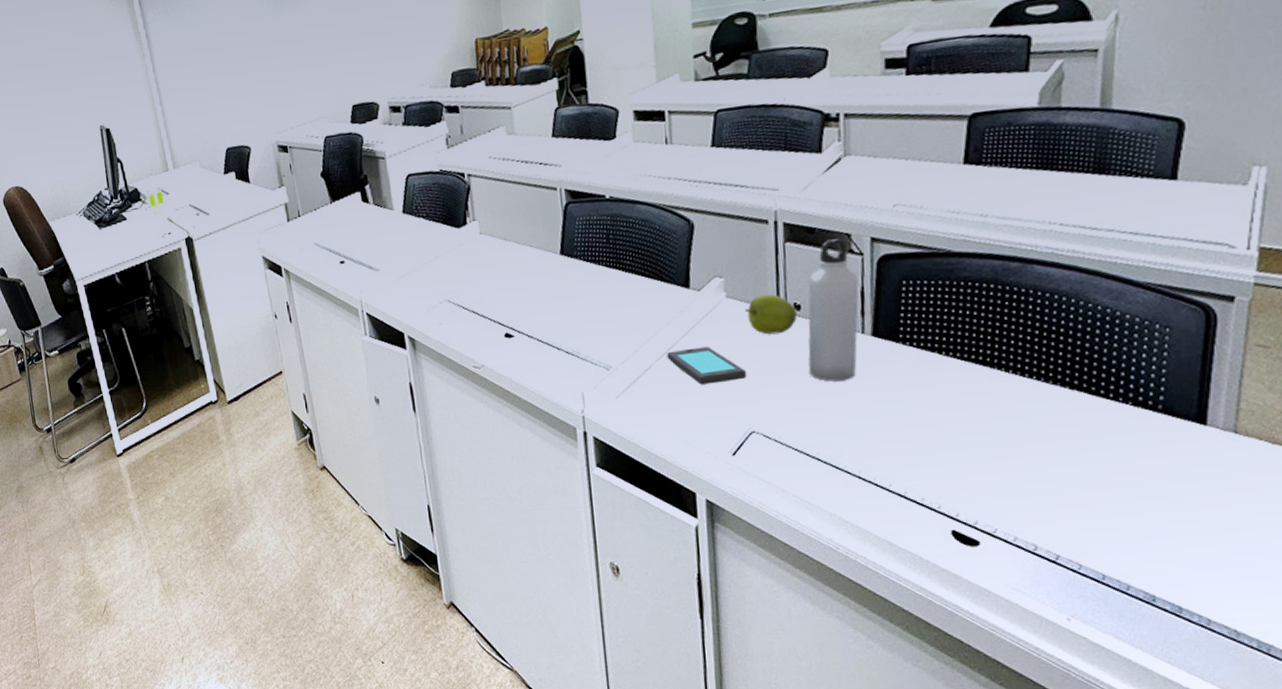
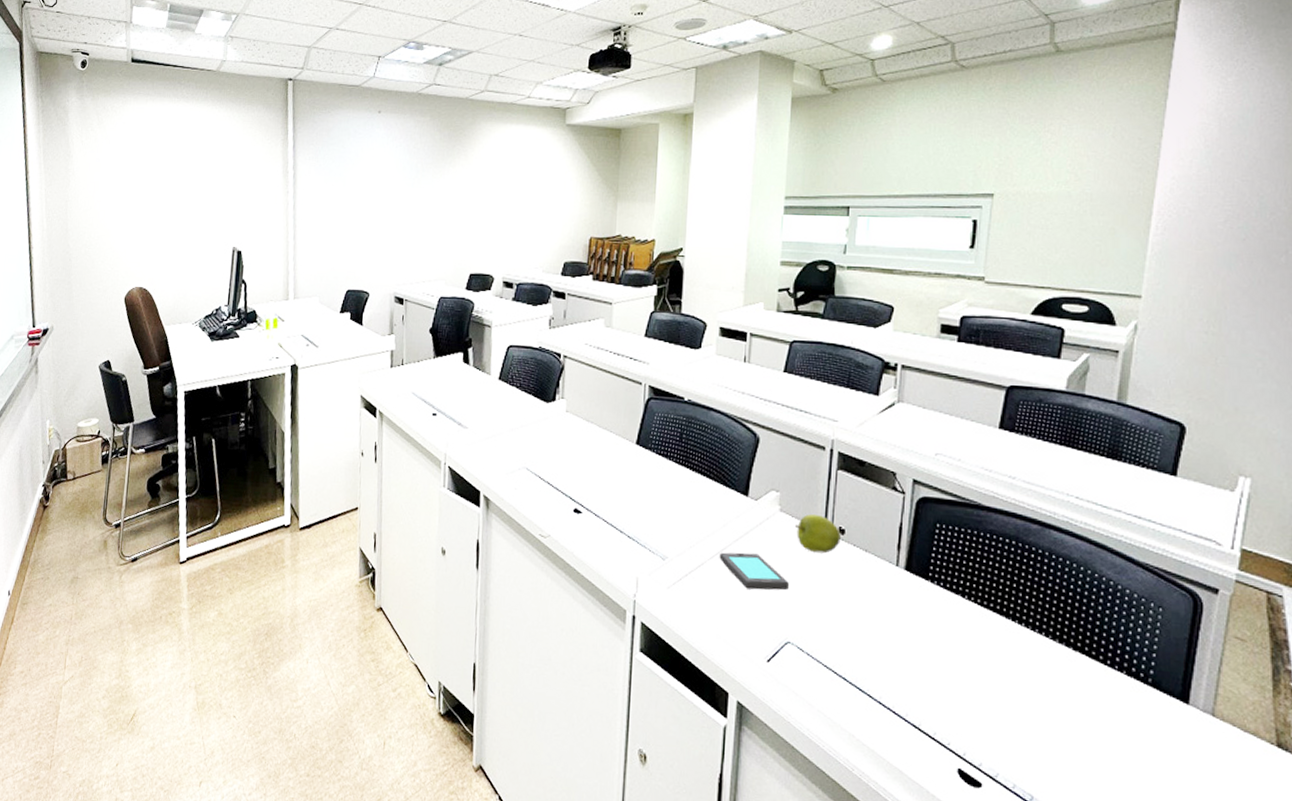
water bottle: present [808,238,859,382] -> none [846,474,898,608]

